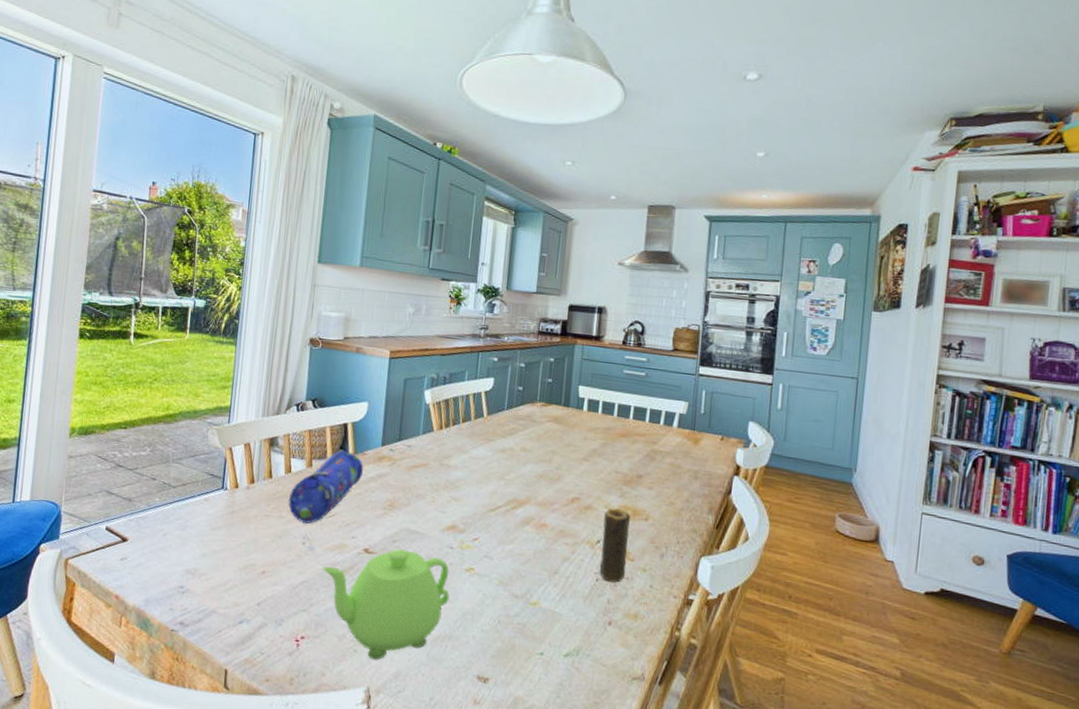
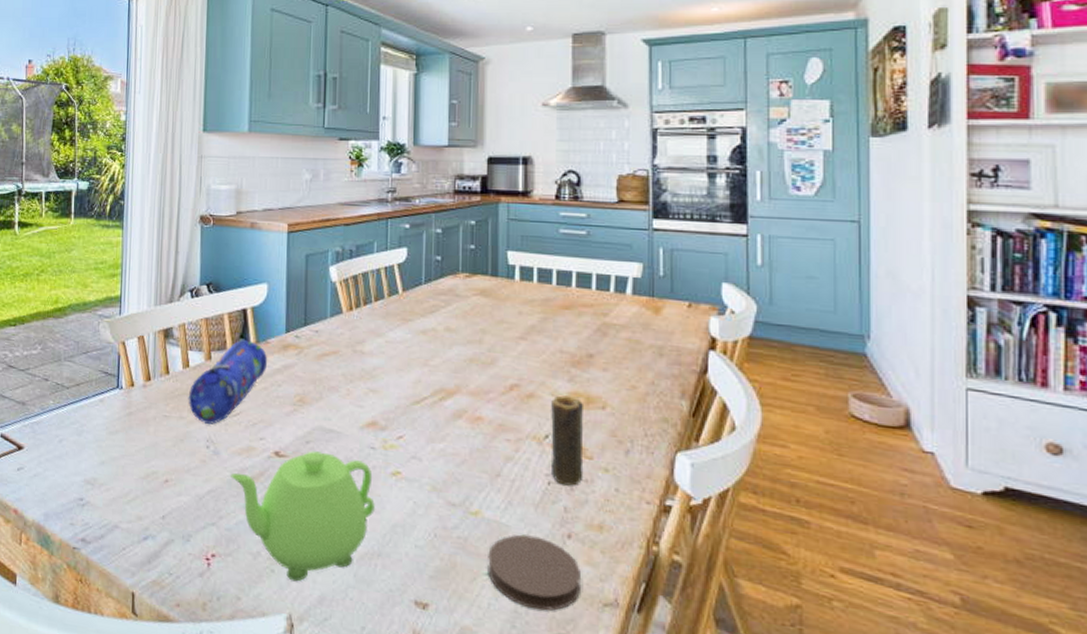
coaster: none [541,621,617,684] -> present [488,534,582,611]

